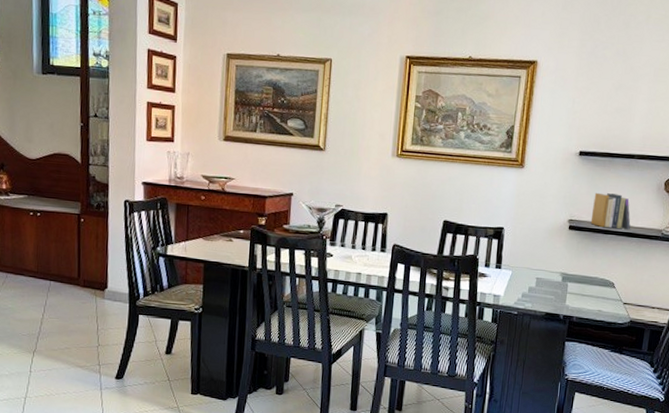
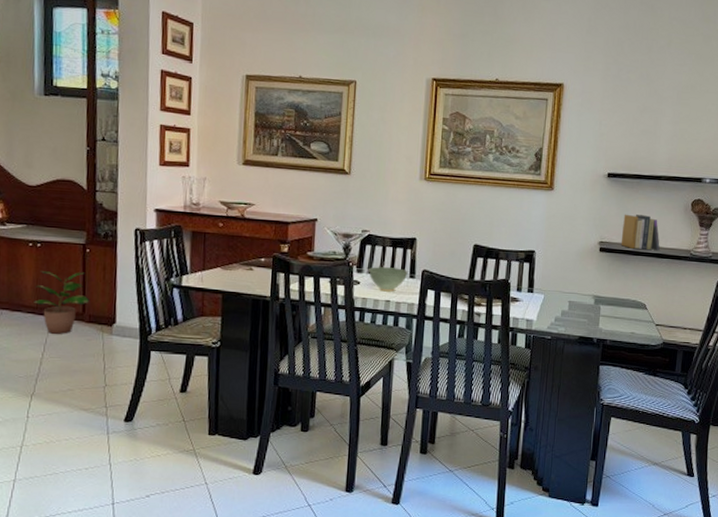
potted plant: none [35,238,85,297] -> present [34,271,90,334]
bowl: none [340,240,379,265] -> present [368,267,408,292]

